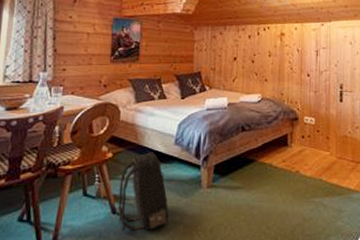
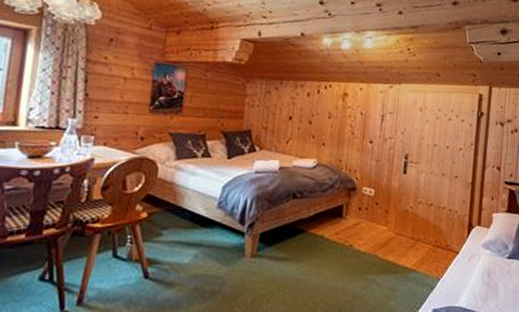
backpack: present [118,152,169,231] -> none [151,214,207,299]

